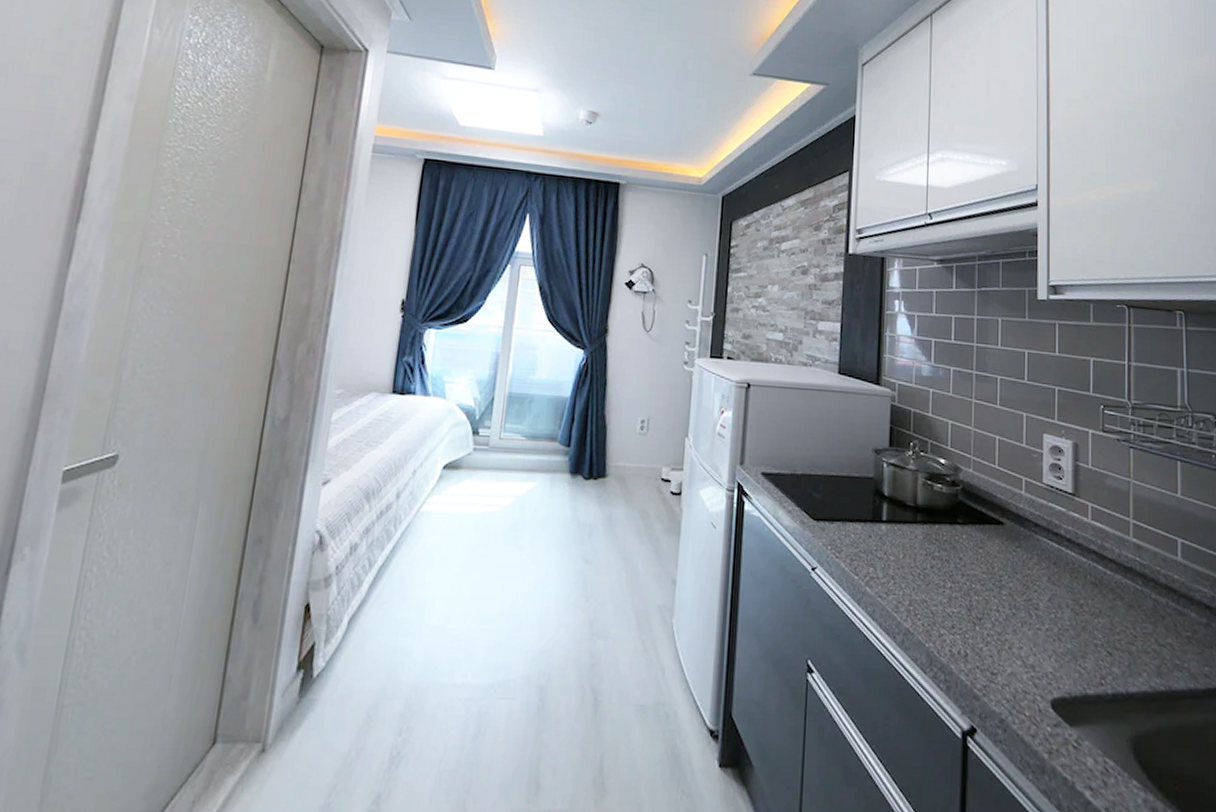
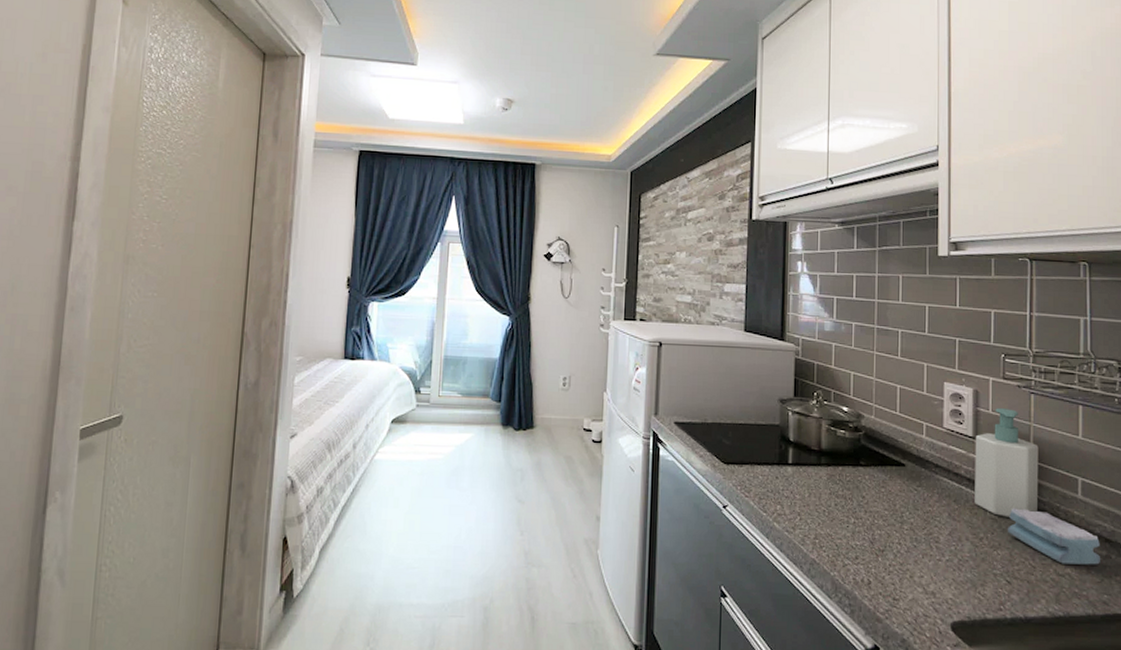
soap bottle: none [1075,463,1139,582] -> present [975,408,1039,518]
sponge: none [1108,572,1201,634] -> present [1008,508,1100,565]

